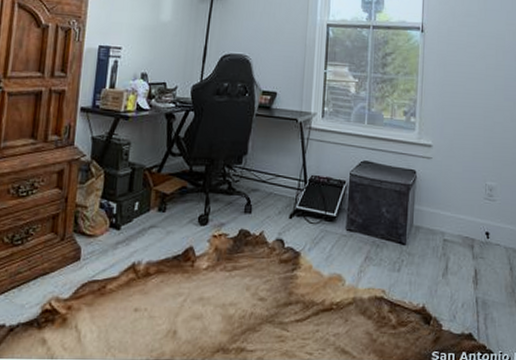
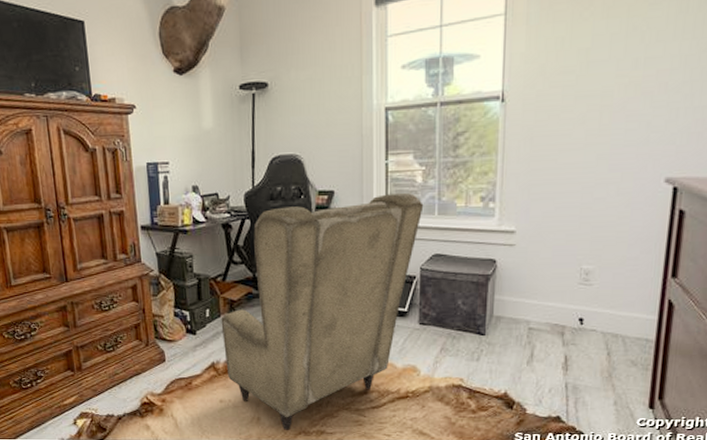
armchair: none [147,100,356,347] -> present [221,192,424,430]

